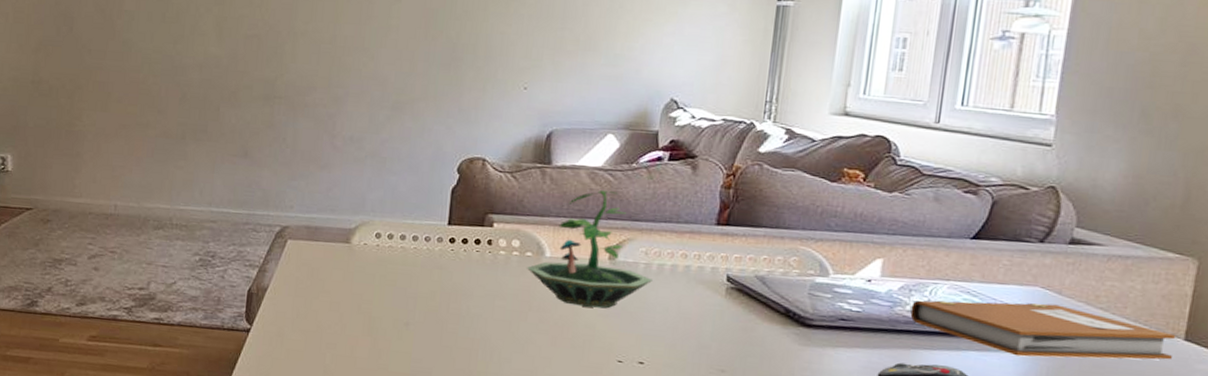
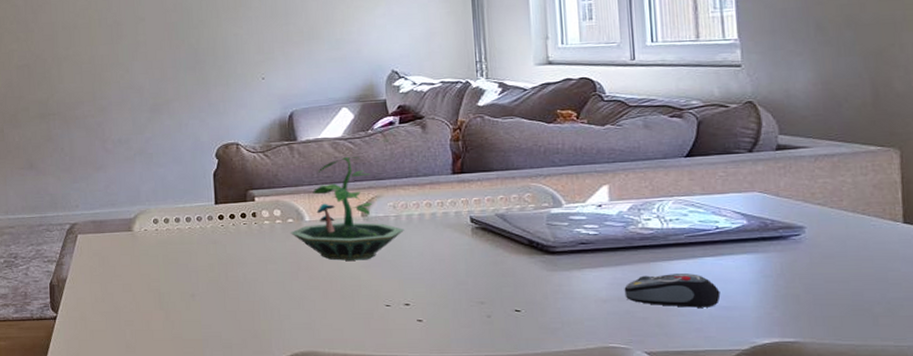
notebook: present [910,300,1176,360] -> none [643,205,895,257]

